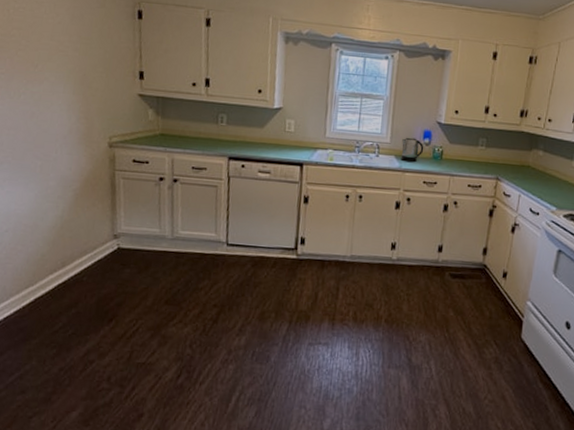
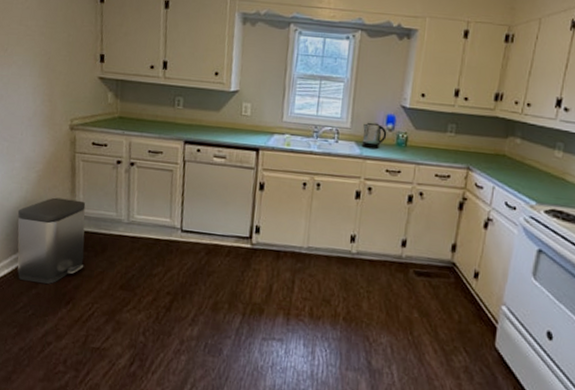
pedal bin: none [53,215,128,304] -> present [17,197,86,285]

